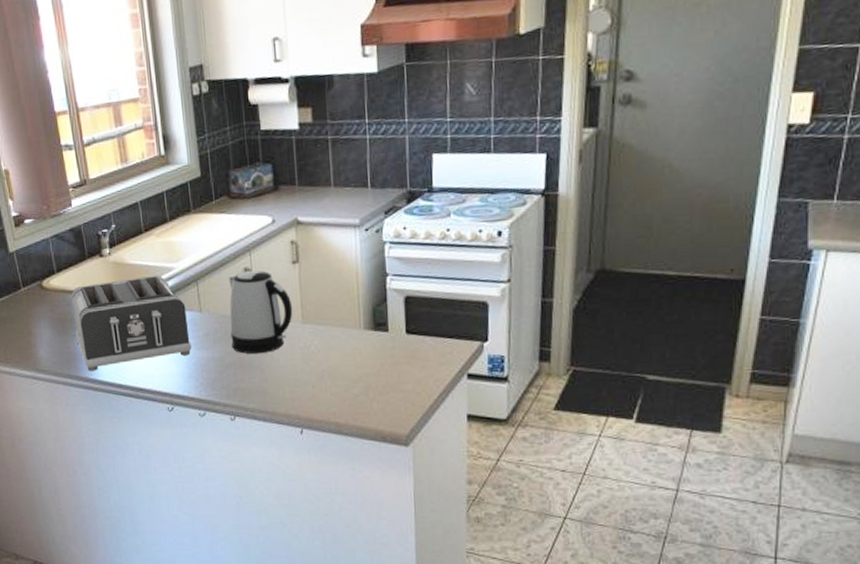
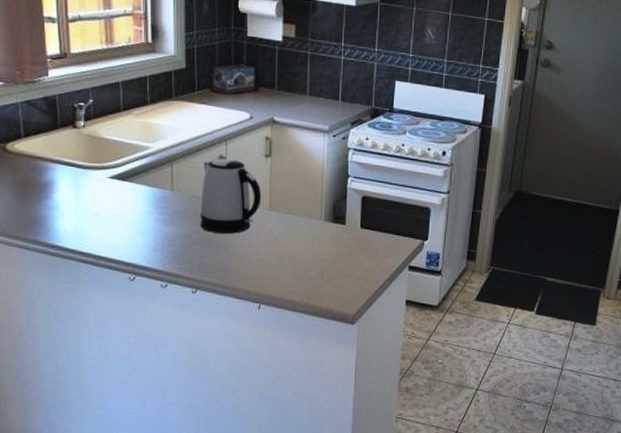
toaster: present [71,275,192,371] -> none [37,152,160,237]

